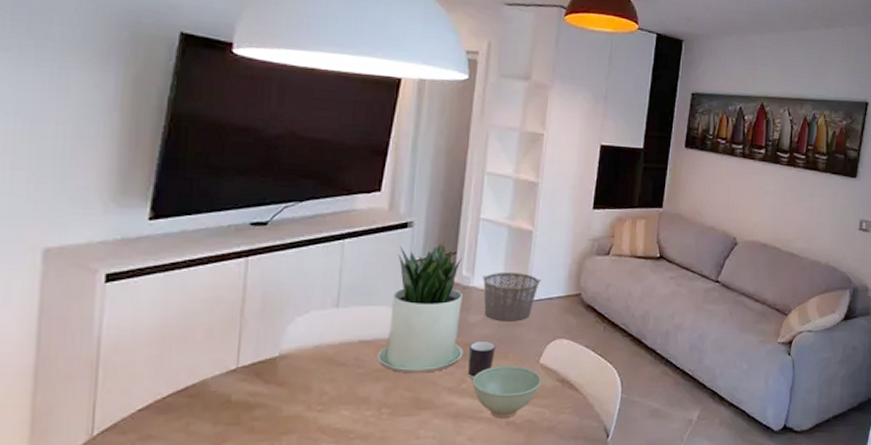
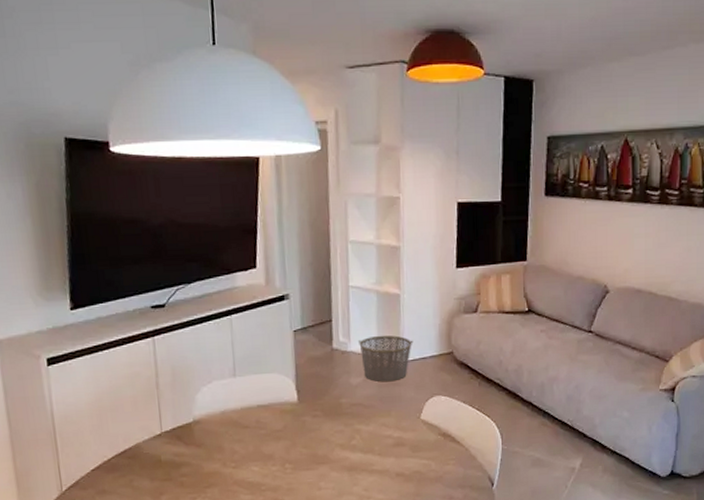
planter: present [377,242,464,374] -> none [274,311,350,433]
mug: present [468,340,497,379] -> none [353,400,379,436]
bowl: present [472,365,542,419] -> none [361,422,425,471]

